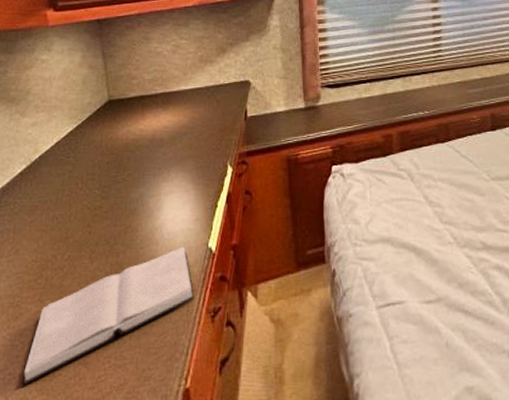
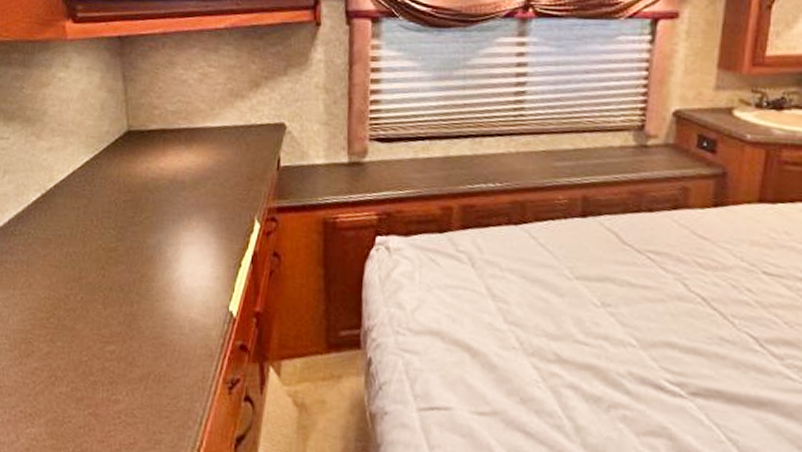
hardback book: present [23,246,195,386] -> none [33,305,212,427]

